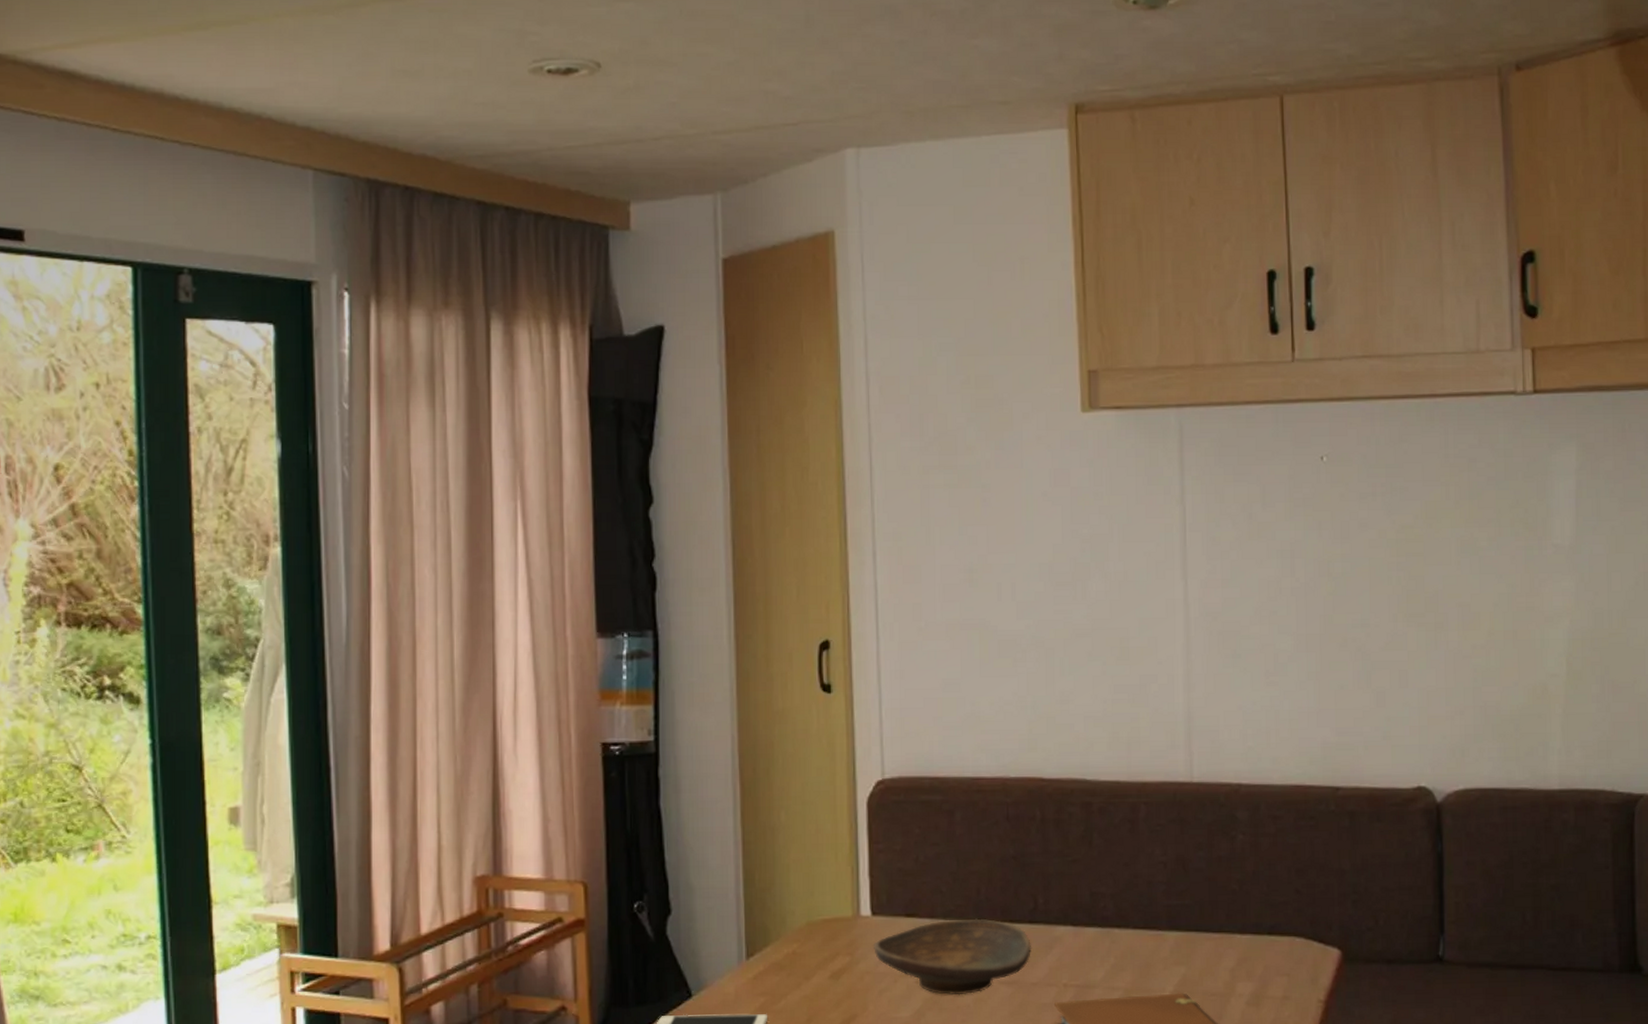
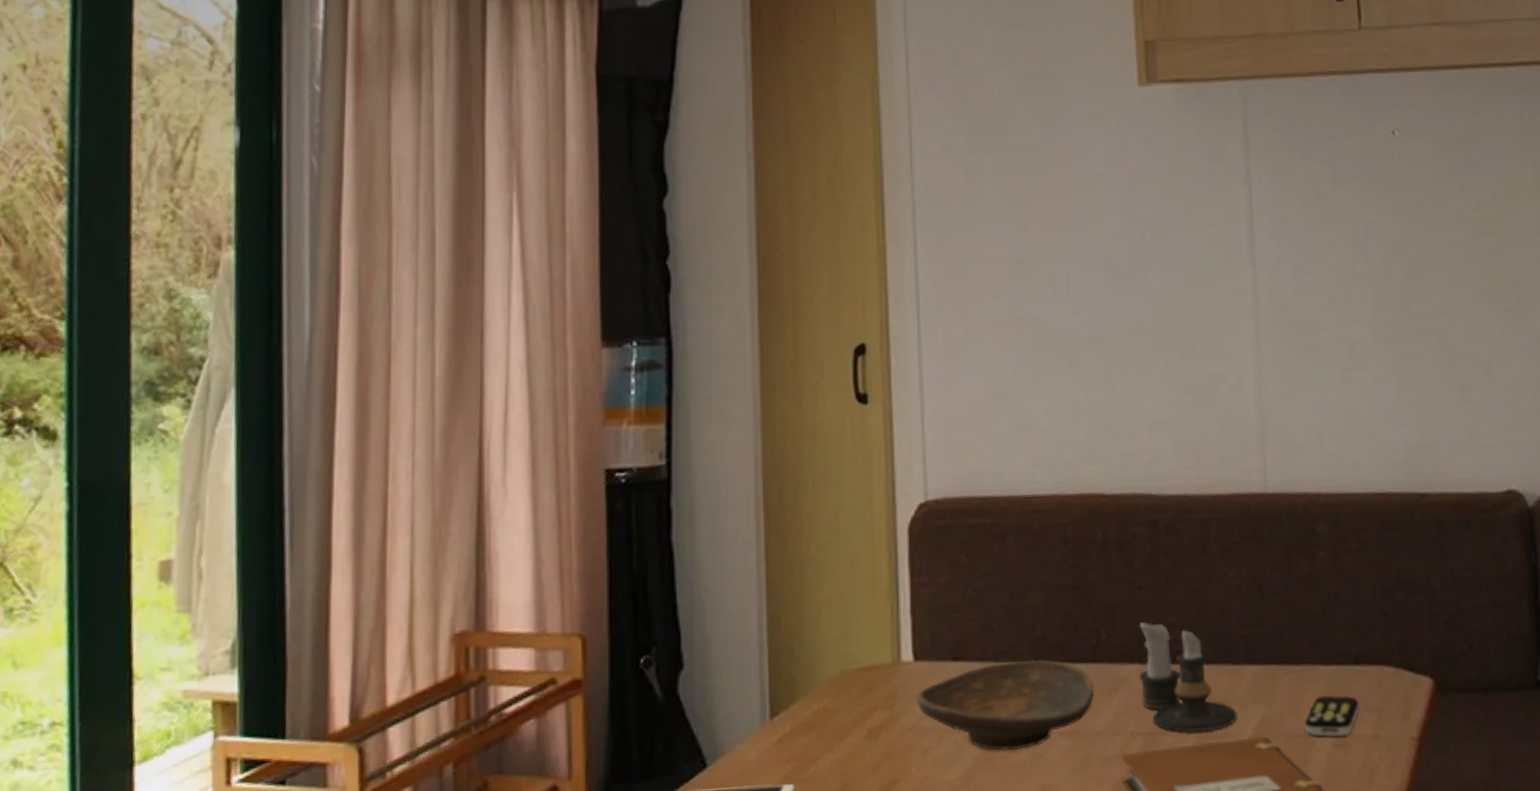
candle: none [1071,891,1160,987] -> present [1138,622,1237,733]
remote control: none [1221,960,1272,997] -> present [1304,695,1360,738]

